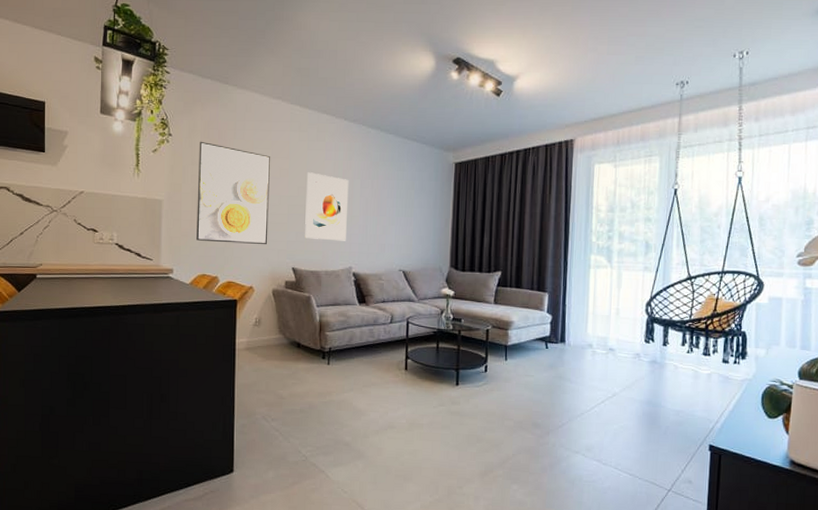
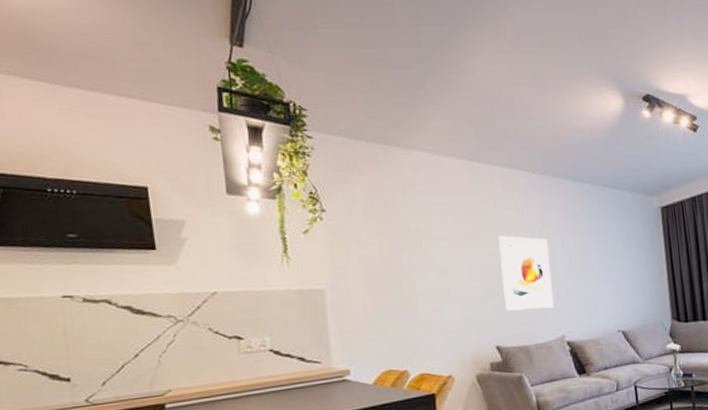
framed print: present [196,141,270,244] -> none [362,214,463,332]

